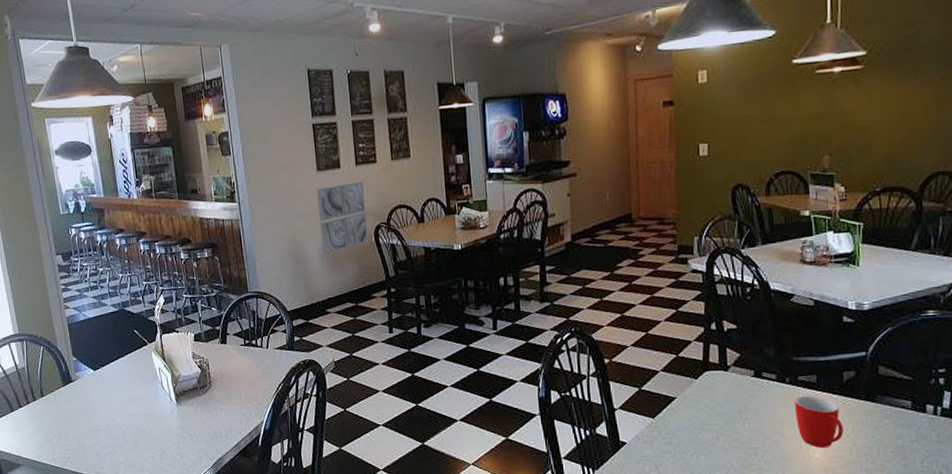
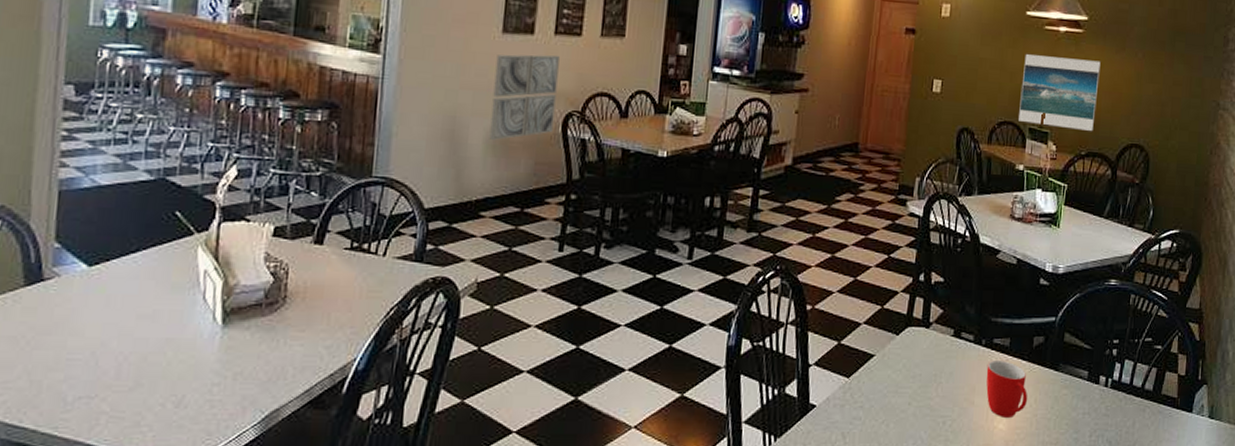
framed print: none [796,93,889,170] -> present [1019,54,1101,131]

